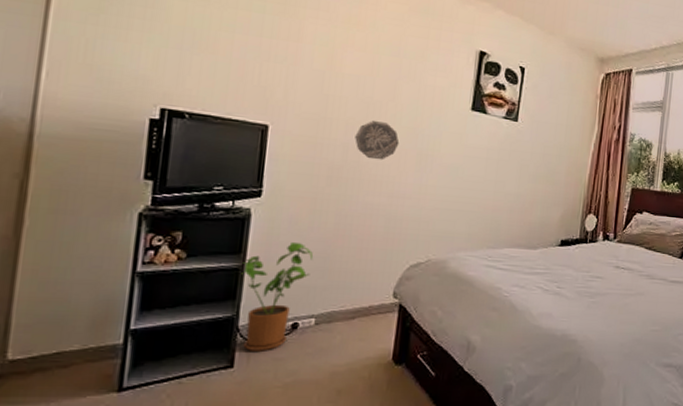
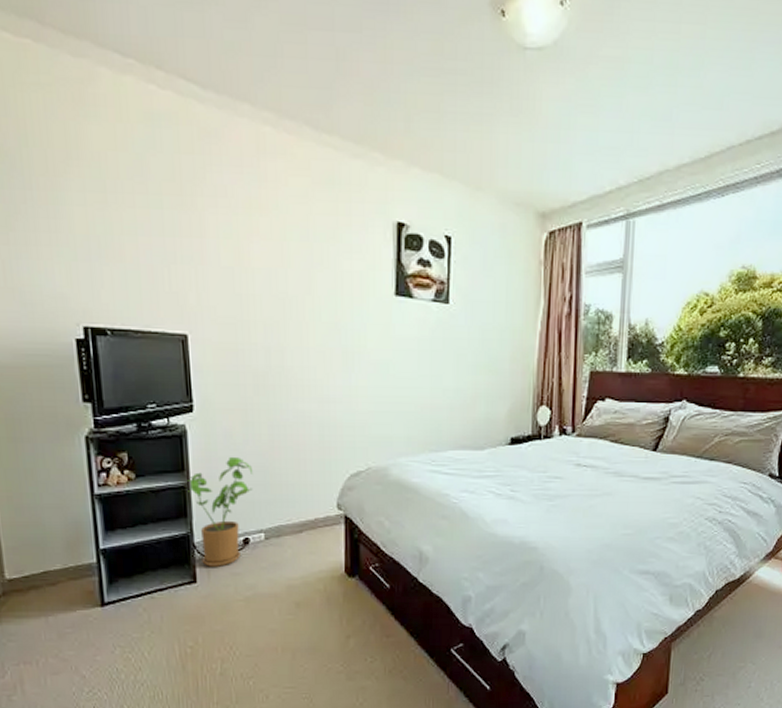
decorative plate: present [355,121,400,160] -> none [275,319,322,363]

